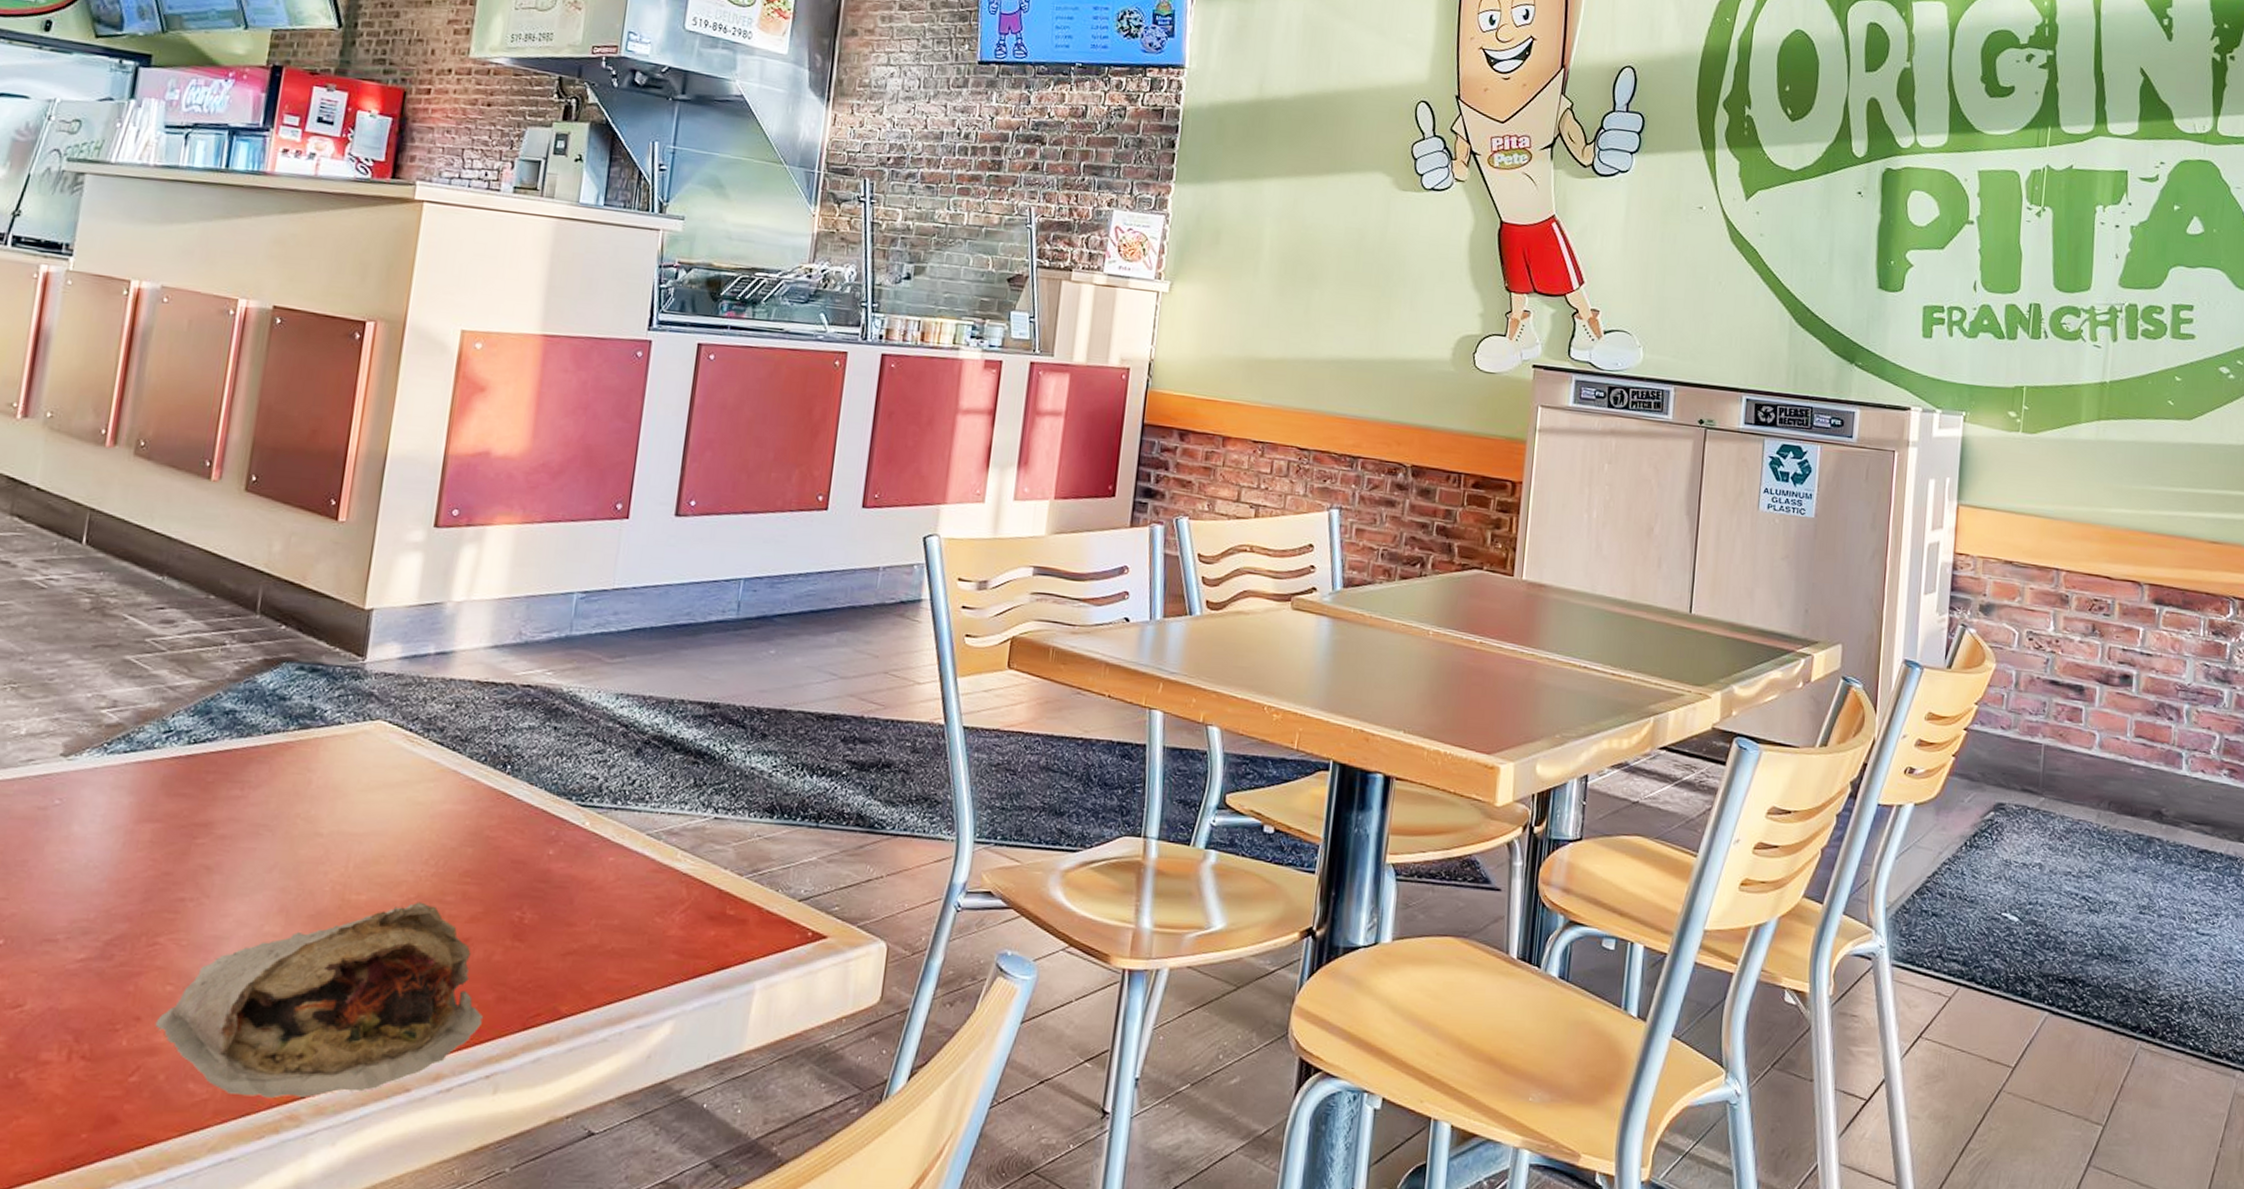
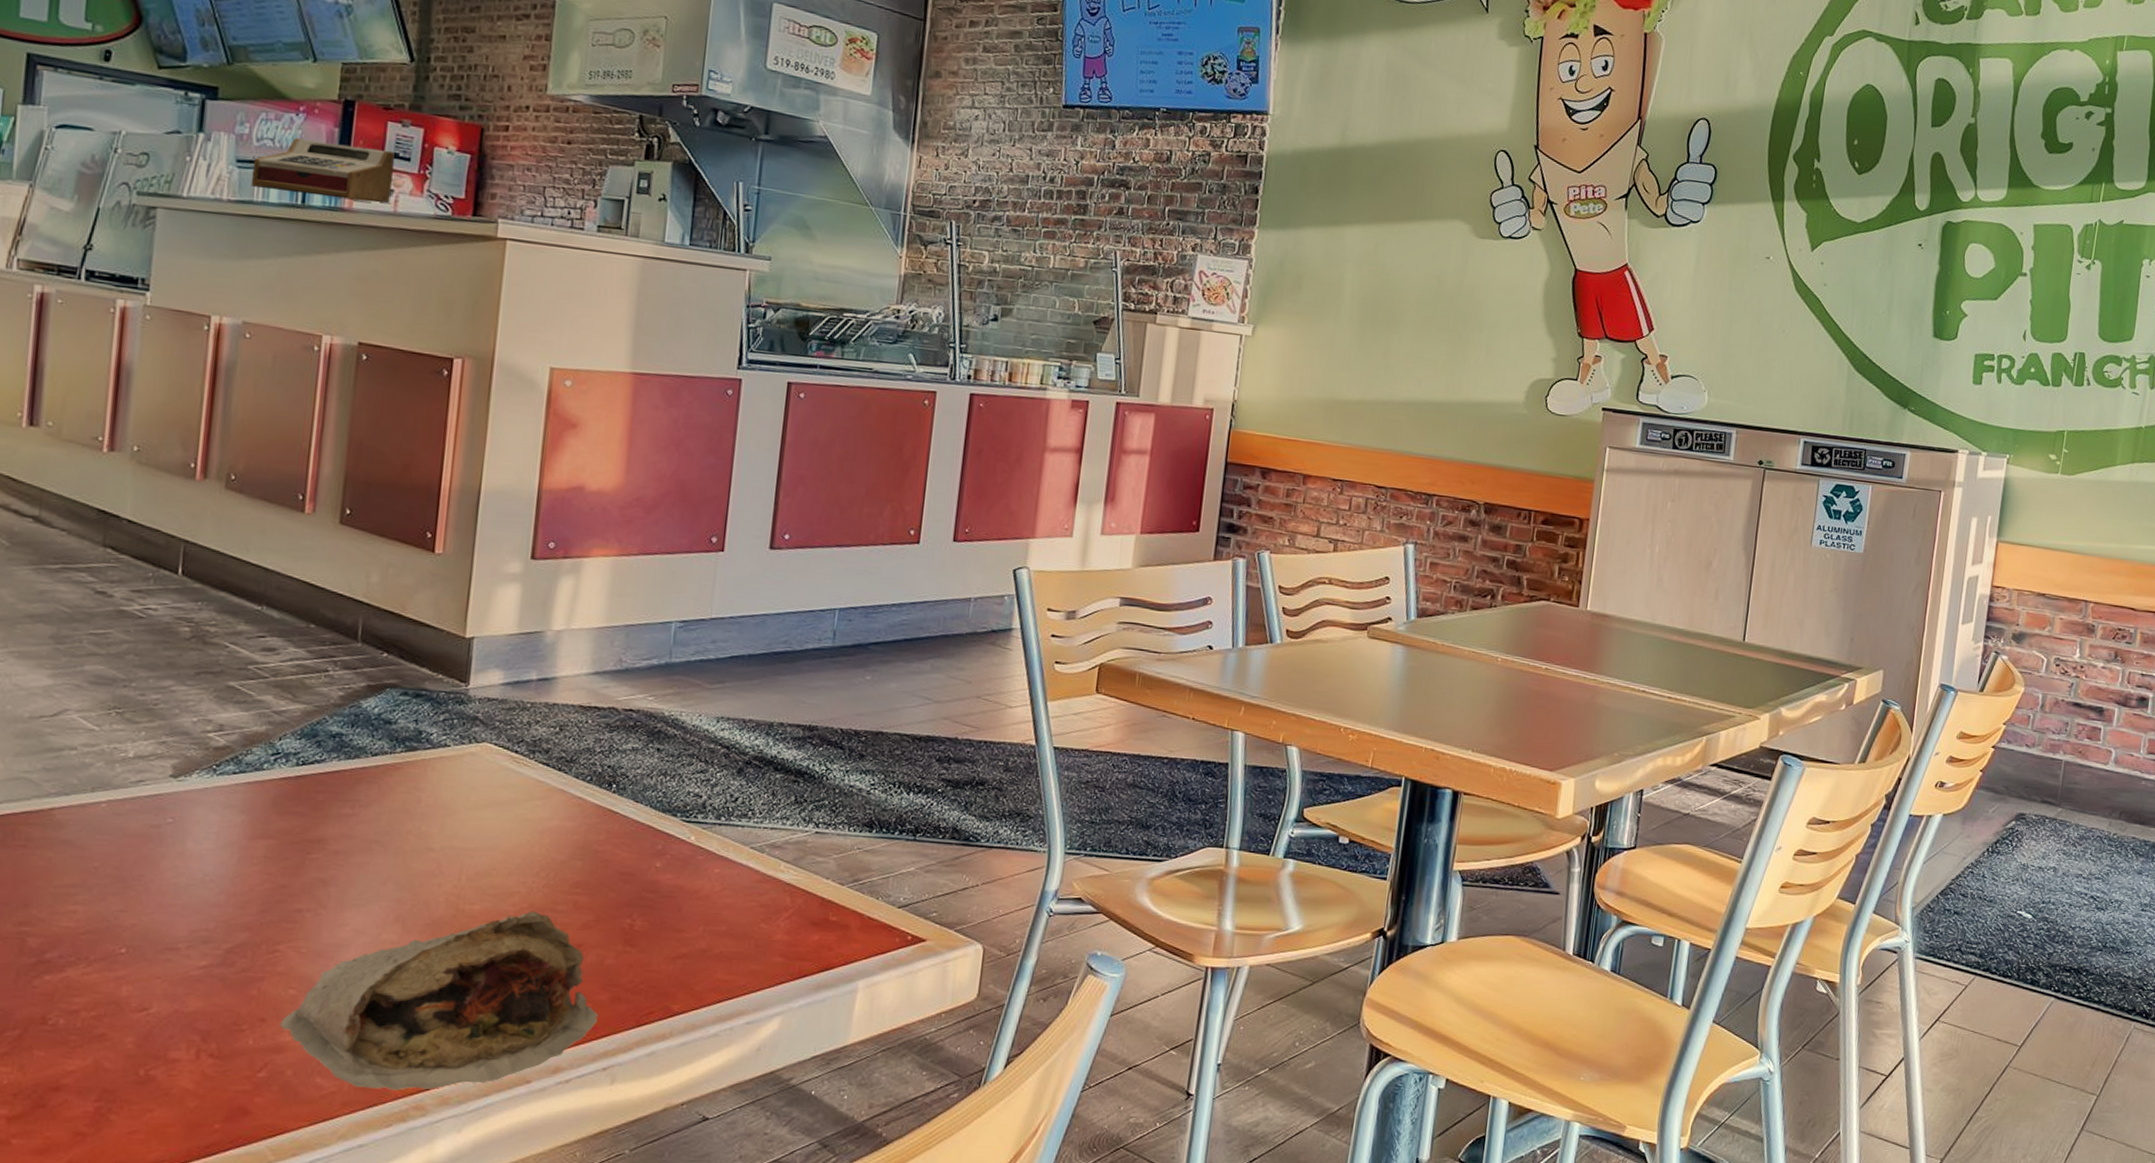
cash register: none [177,102,319,168] -> present [250,137,395,204]

